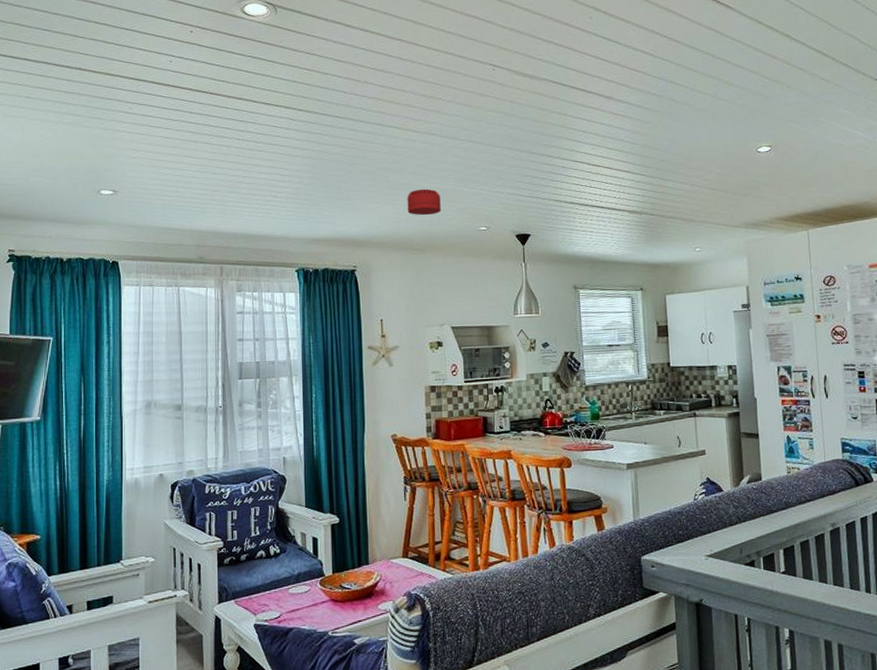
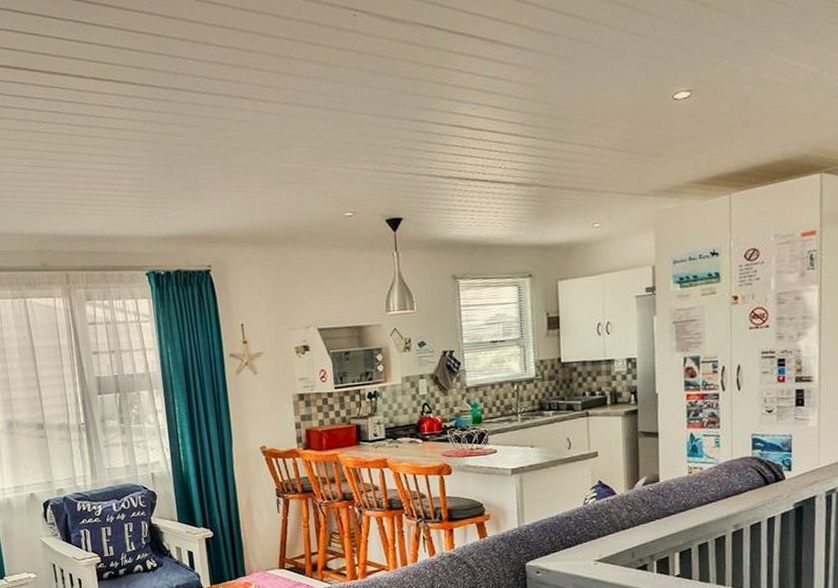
smoke detector: present [407,188,441,216] -> none [261,170,300,203]

